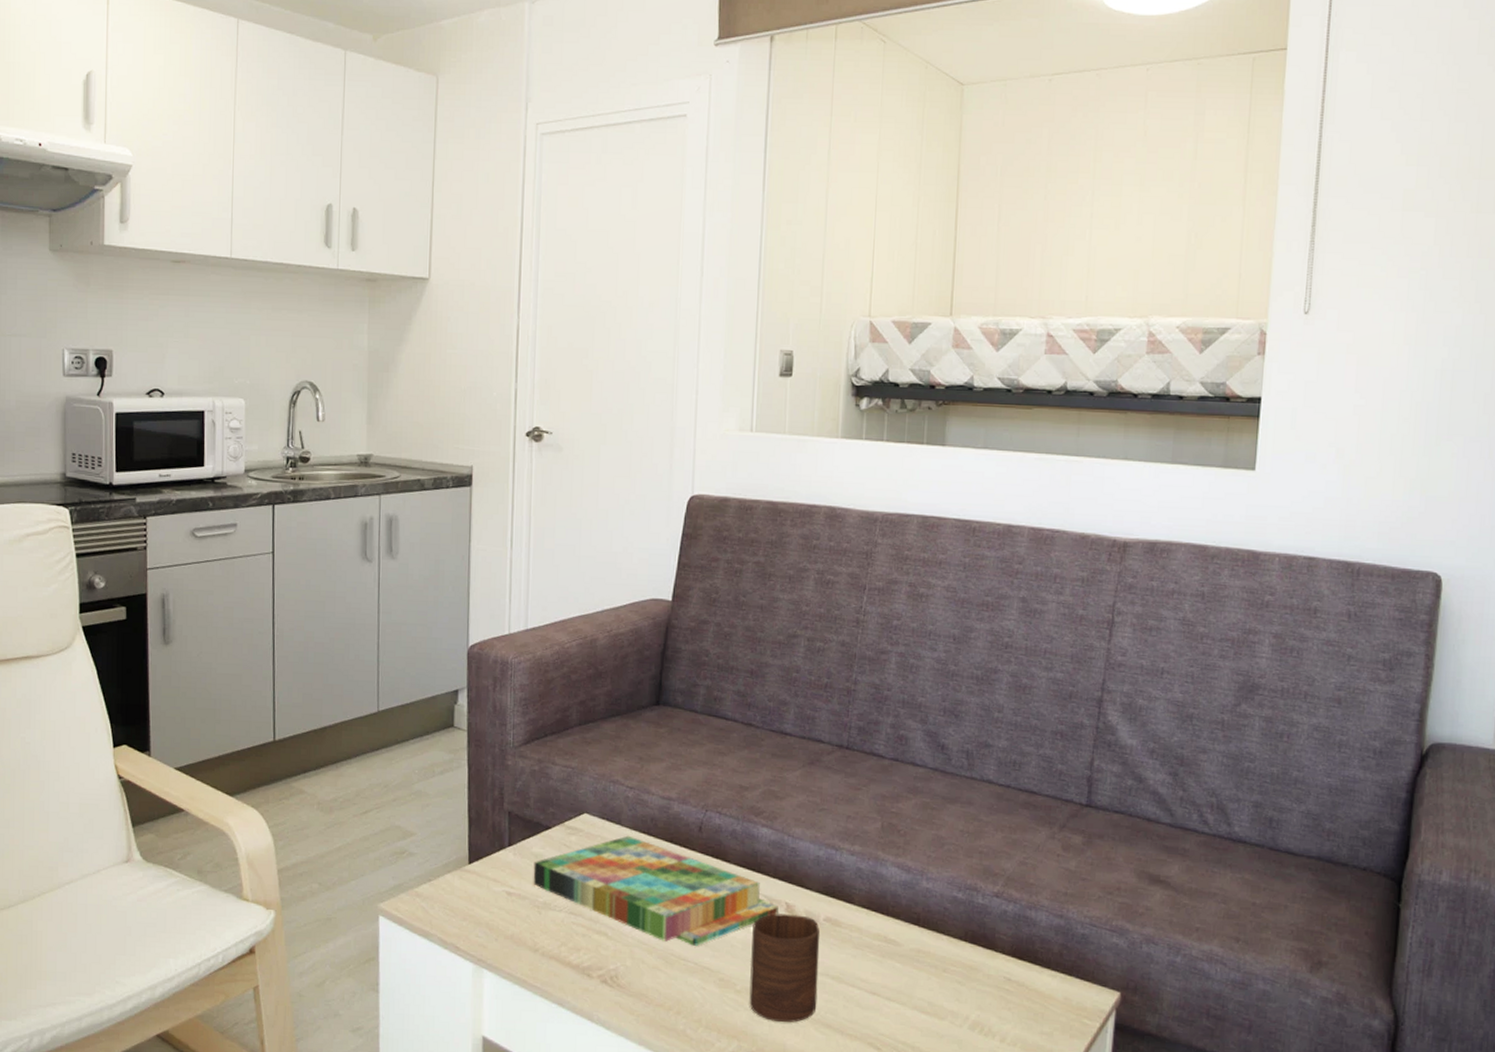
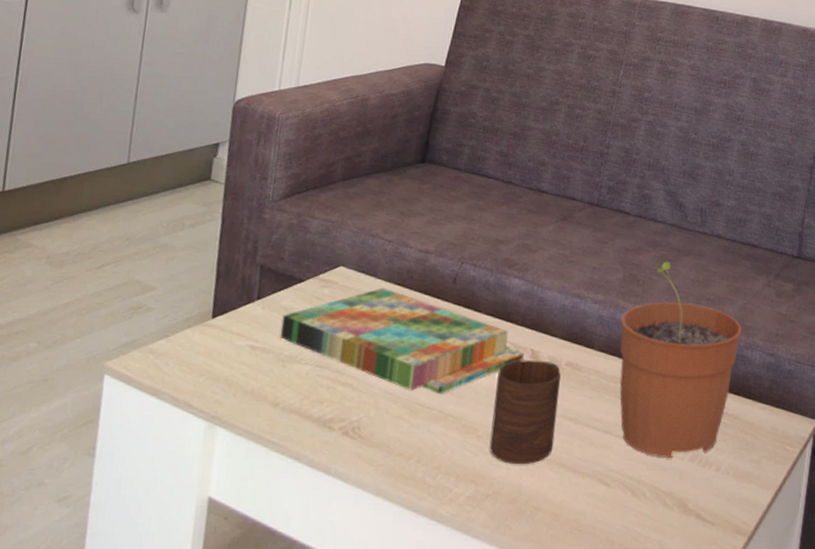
plant pot: none [882,809,1023,1025] -> present [620,261,742,459]

